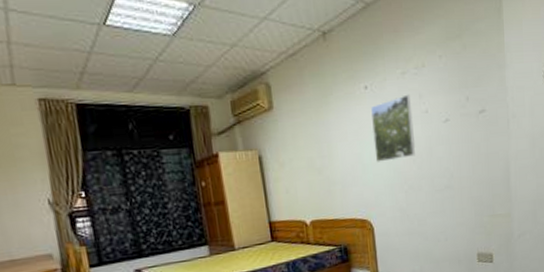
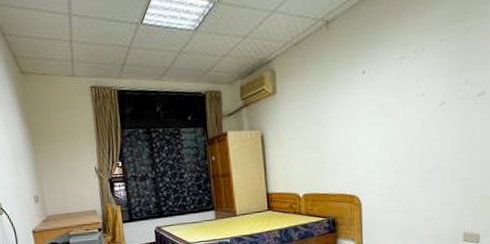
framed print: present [371,94,416,162] -> none [367,78,409,143]

